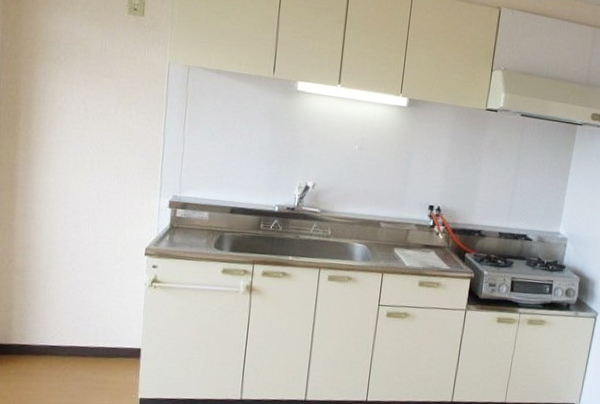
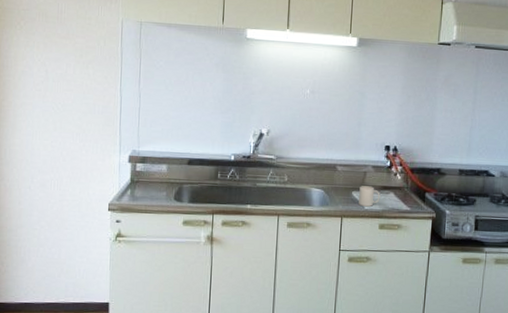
mug: none [400,243,422,265] -> present [358,186,381,207]

